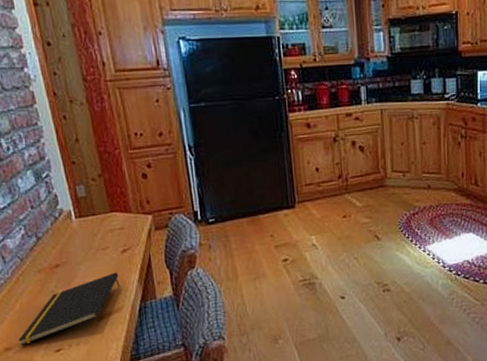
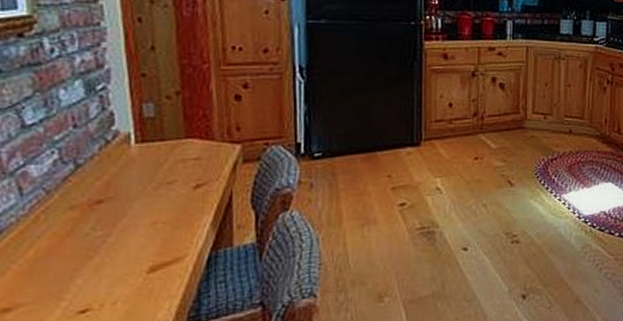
notepad: present [18,272,120,346] -> none [23,212,186,306]

